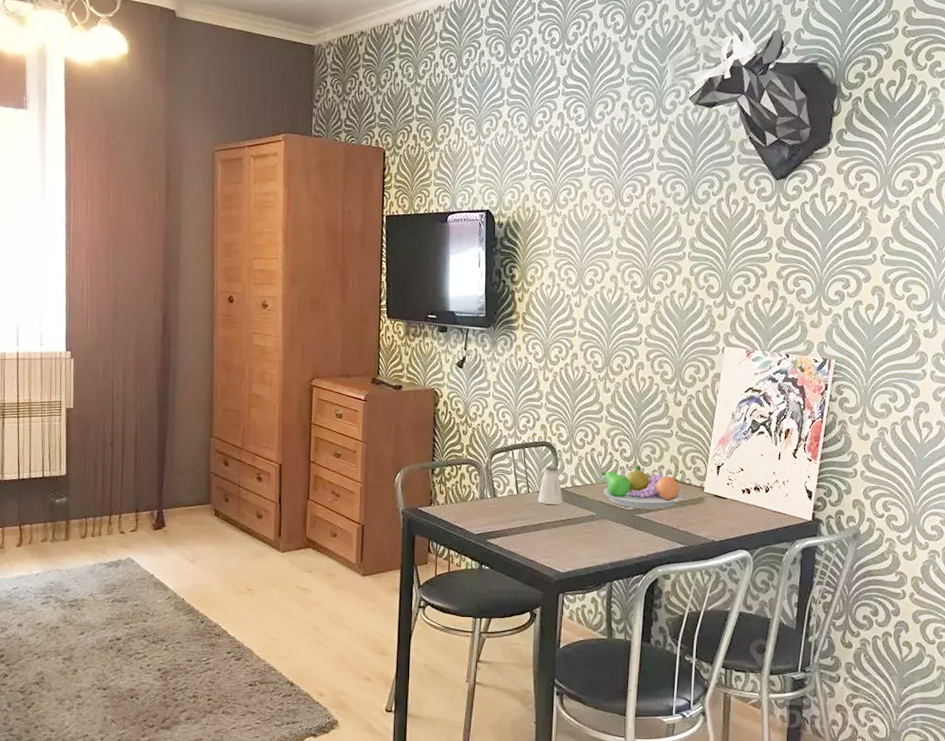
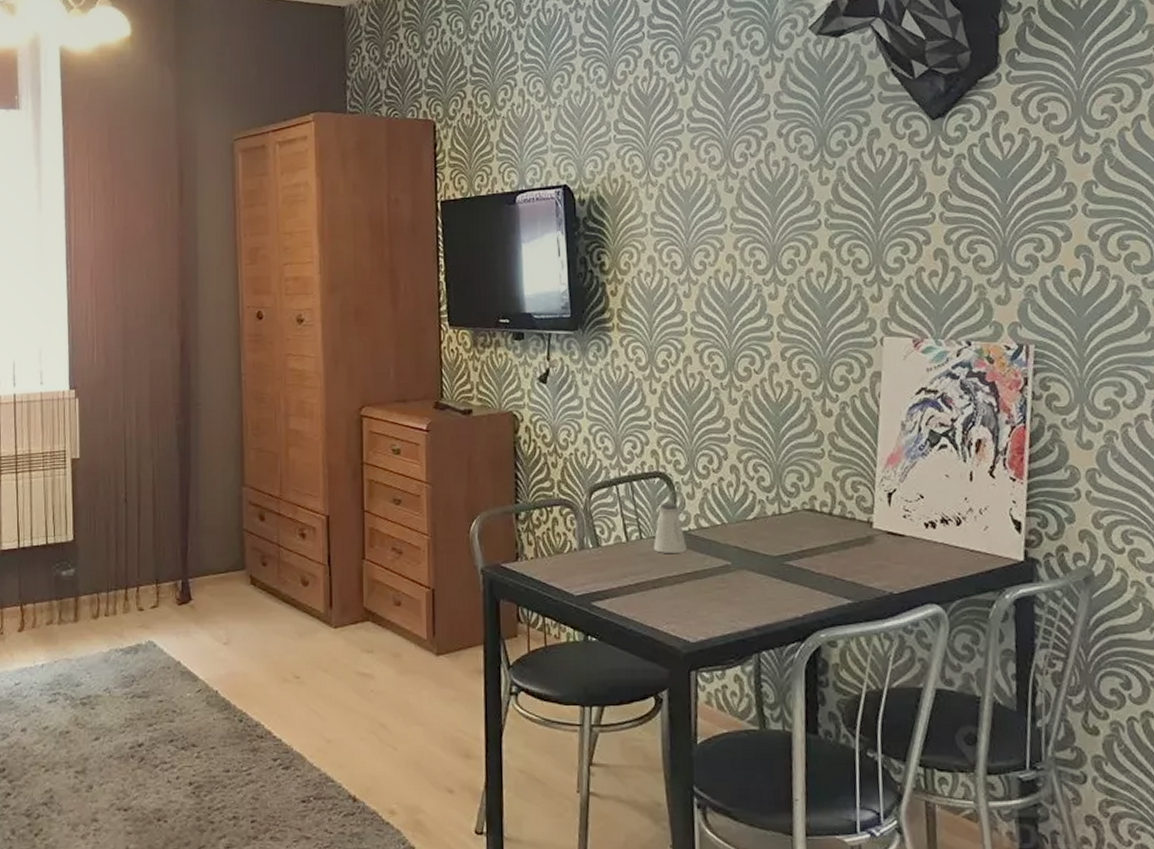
fruit bowl: present [601,465,682,509] -> none [733,496,844,554]

